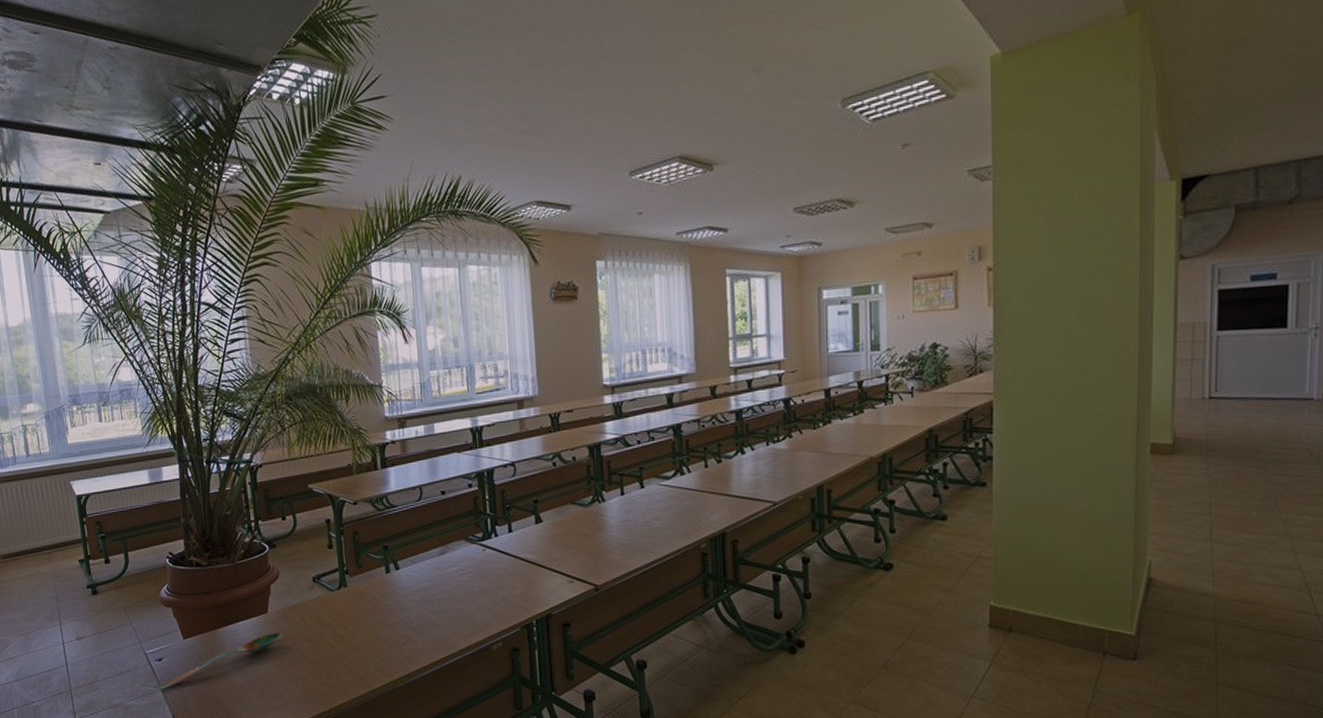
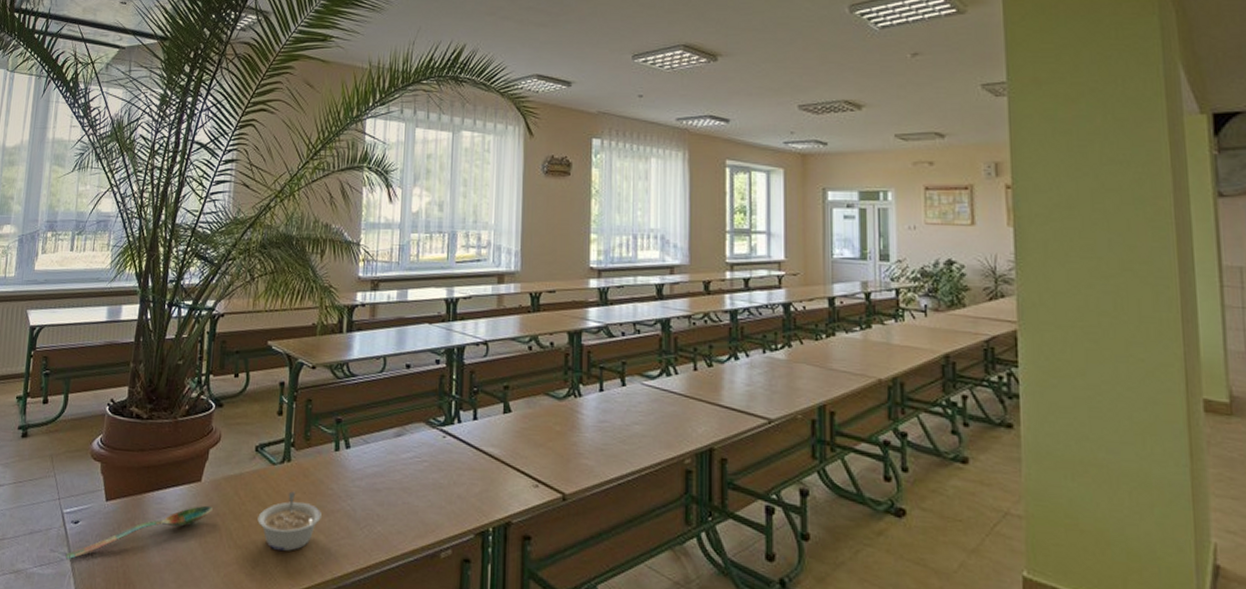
legume: none [325,611,382,662] -> present [257,491,322,552]

